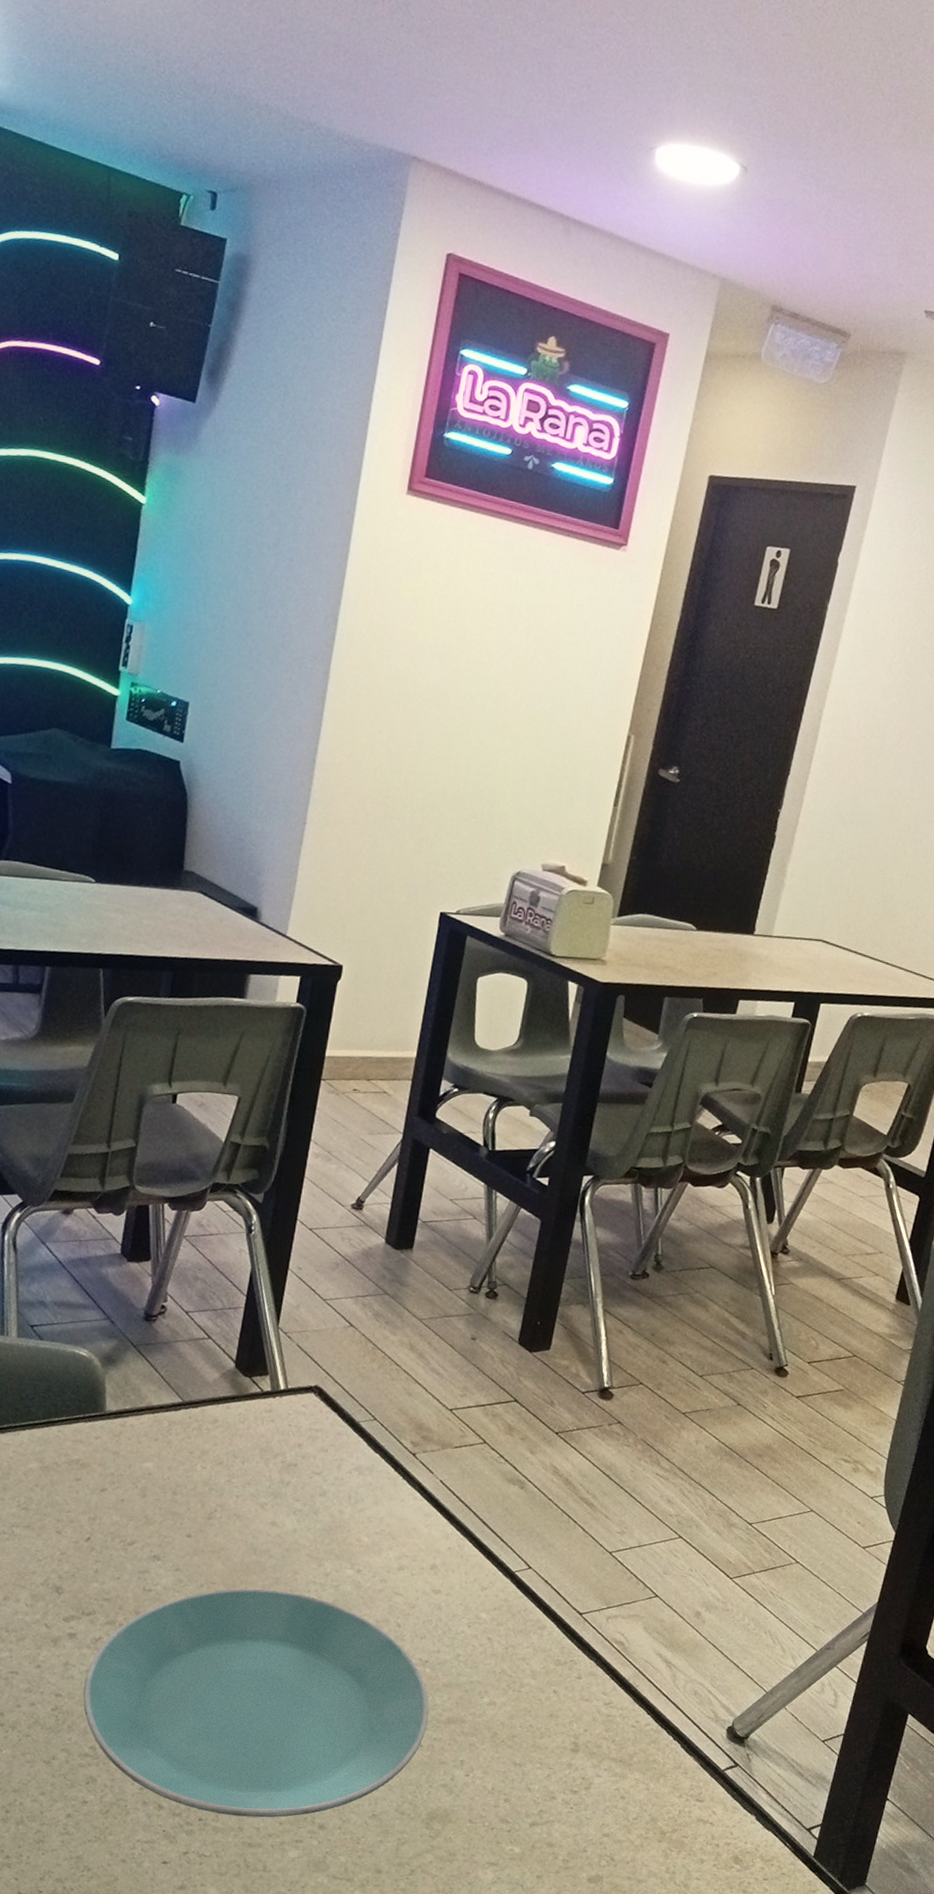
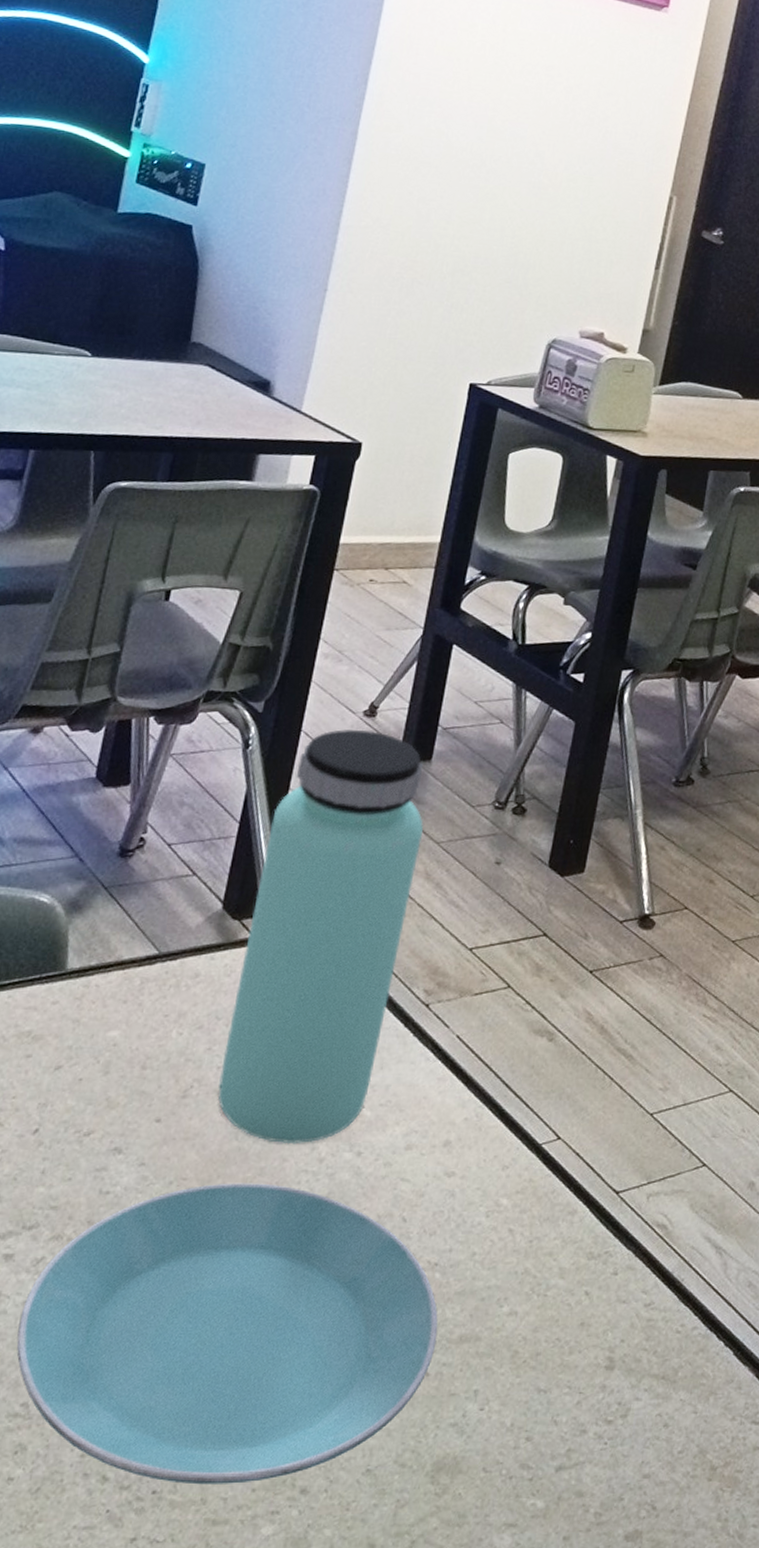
bottle: none [238,1220,407,1561] -> present [218,729,424,1145]

